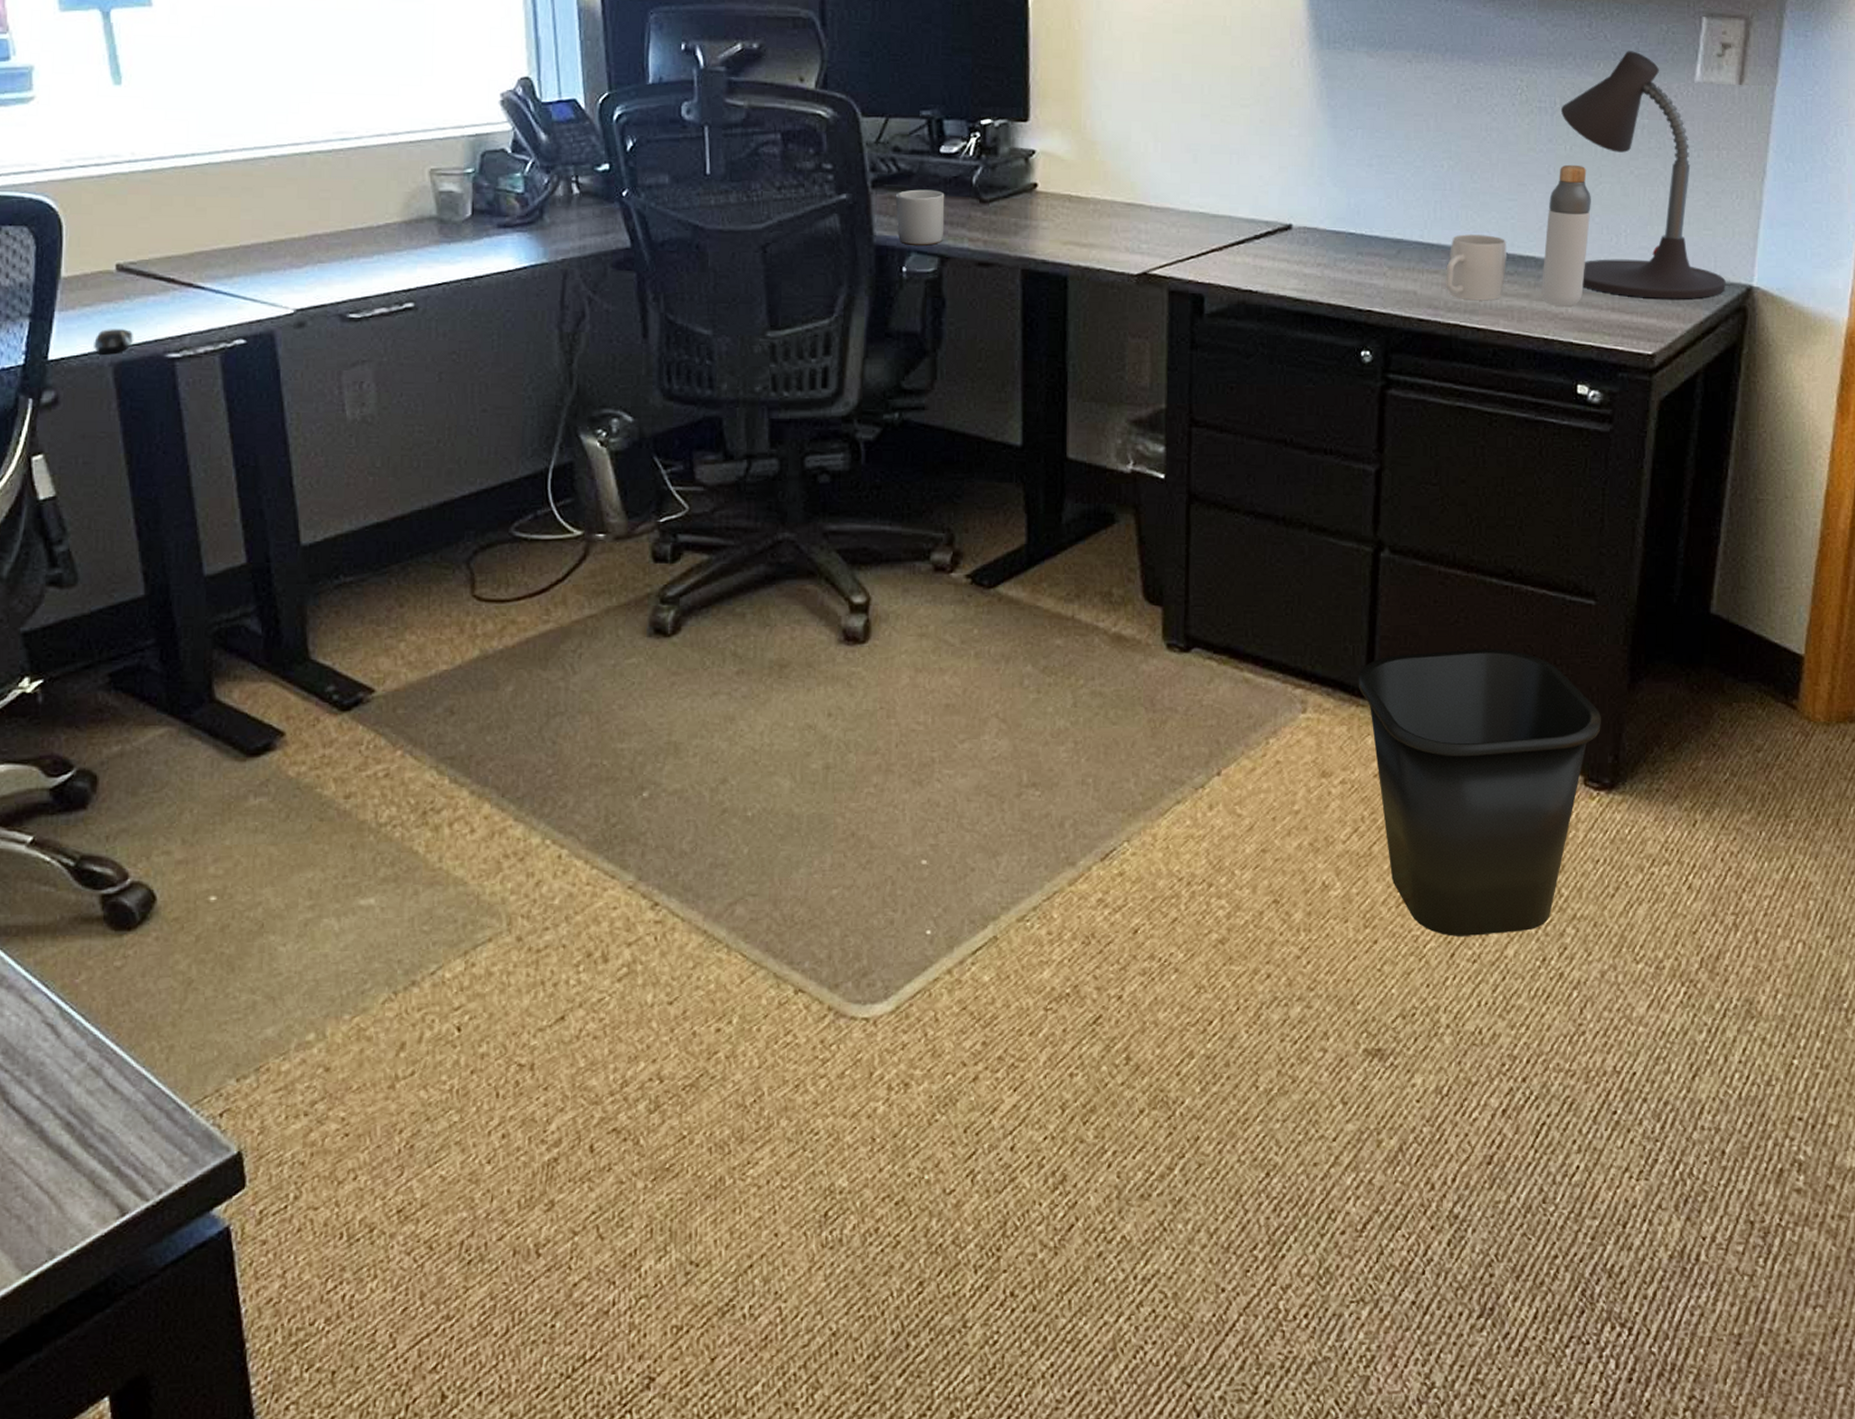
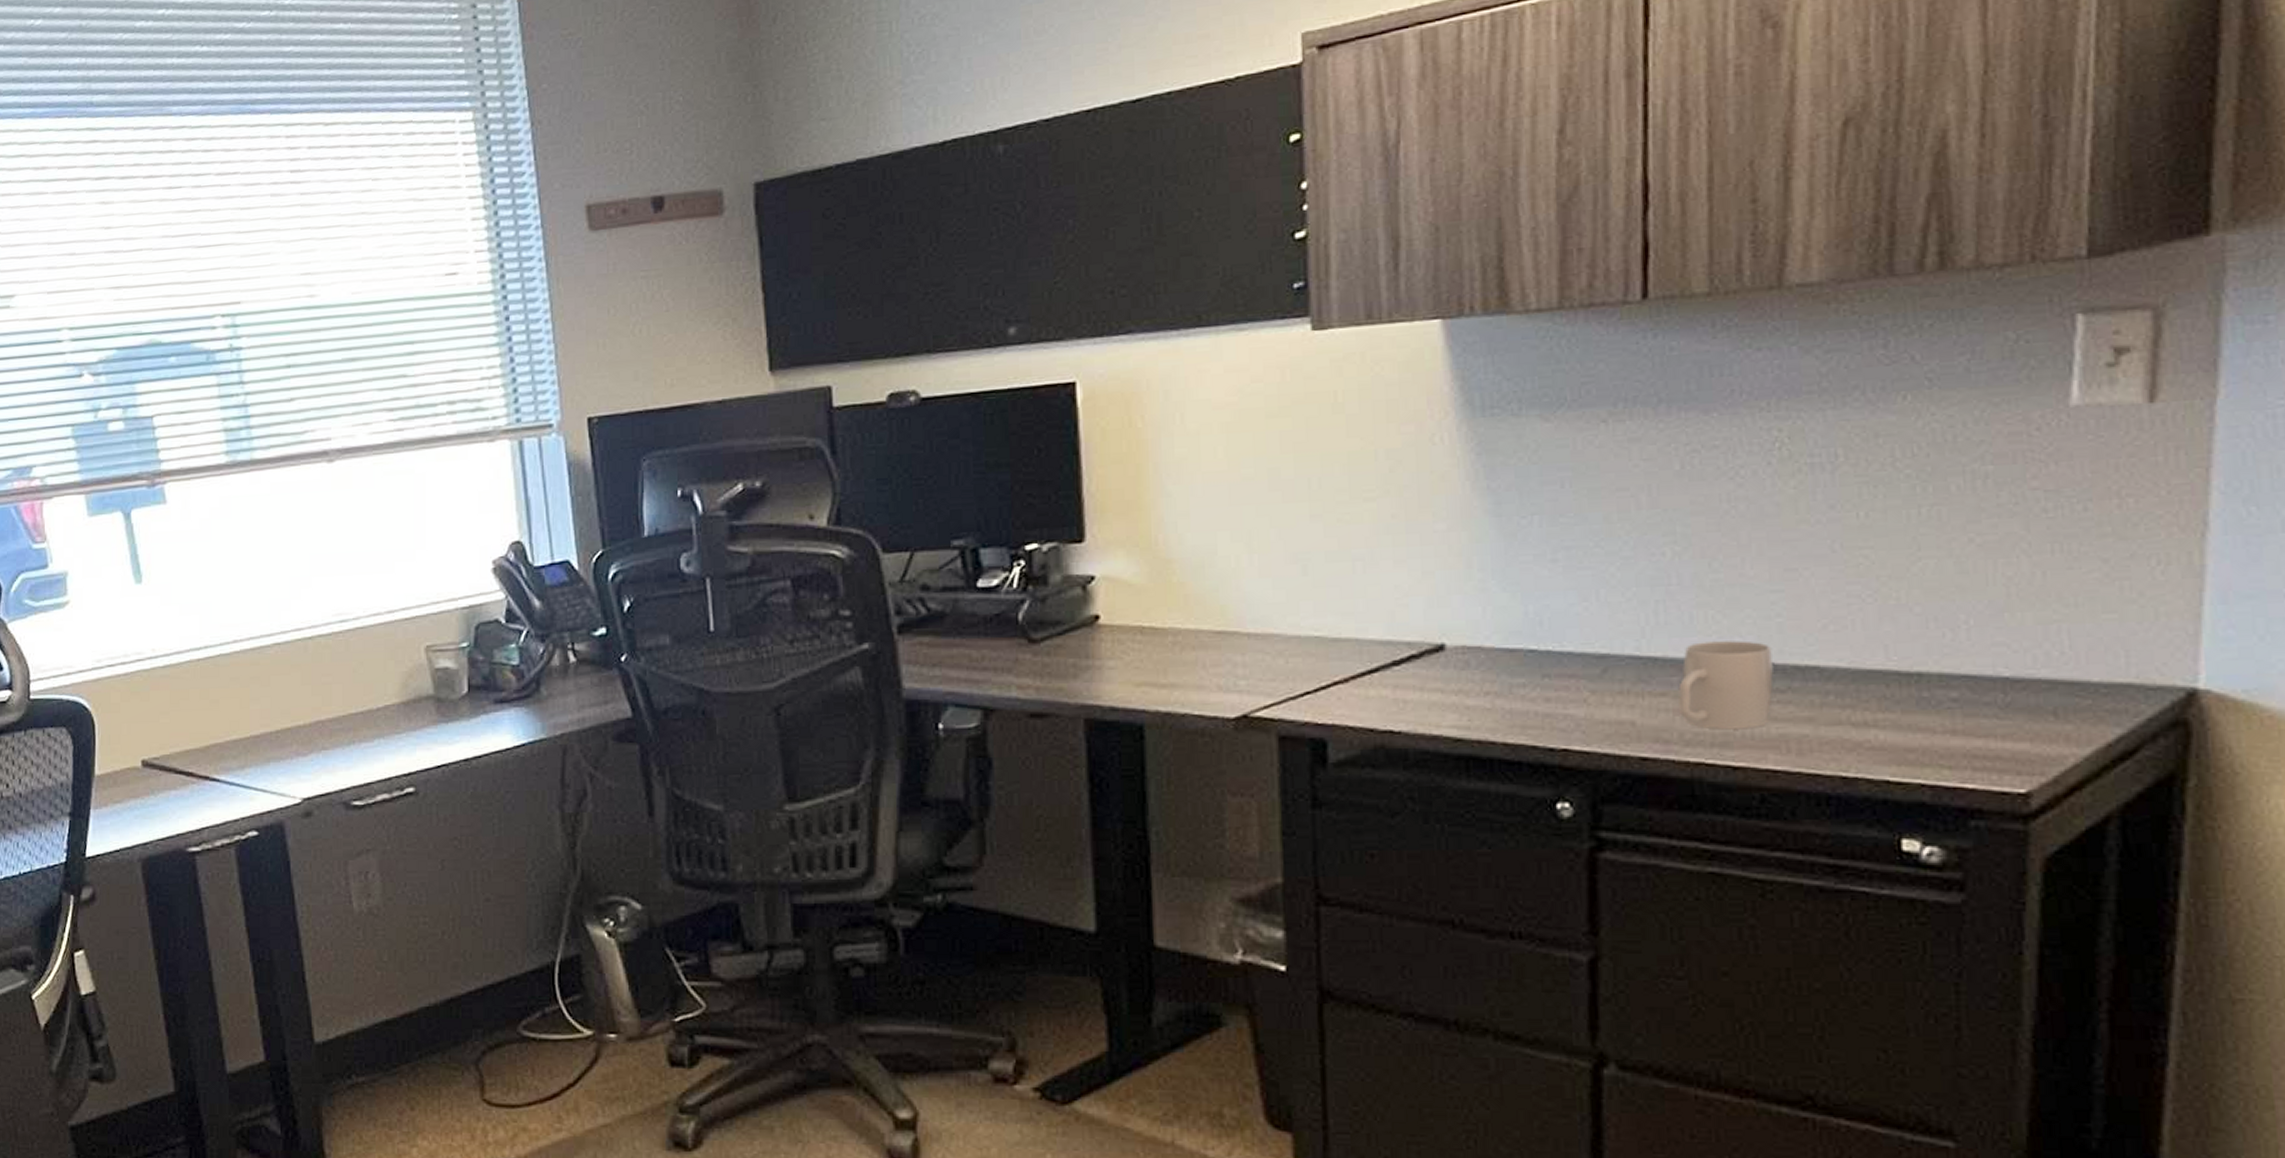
computer mouse: present [94,328,133,355] -> none [124,823,158,850]
mug: present [896,189,945,246] -> none [927,631,987,698]
bottle: present [1541,164,1591,308] -> none [1832,536,1906,733]
desk lamp: present [1560,51,1726,299] -> none [1845,373,2149,714]

